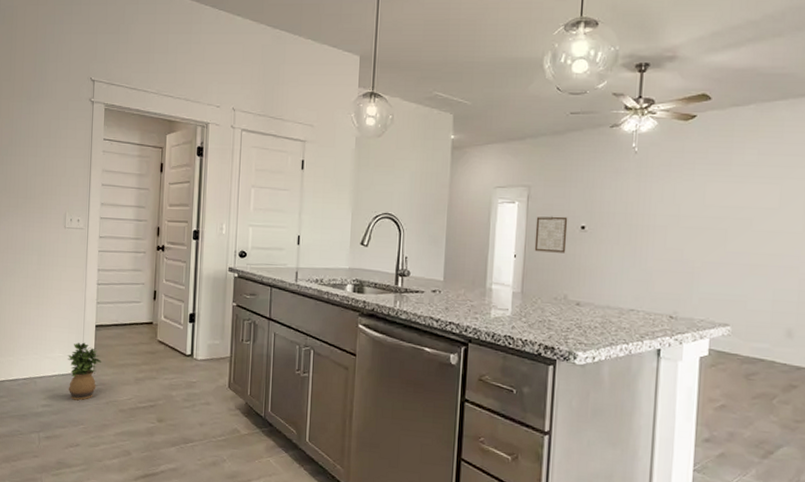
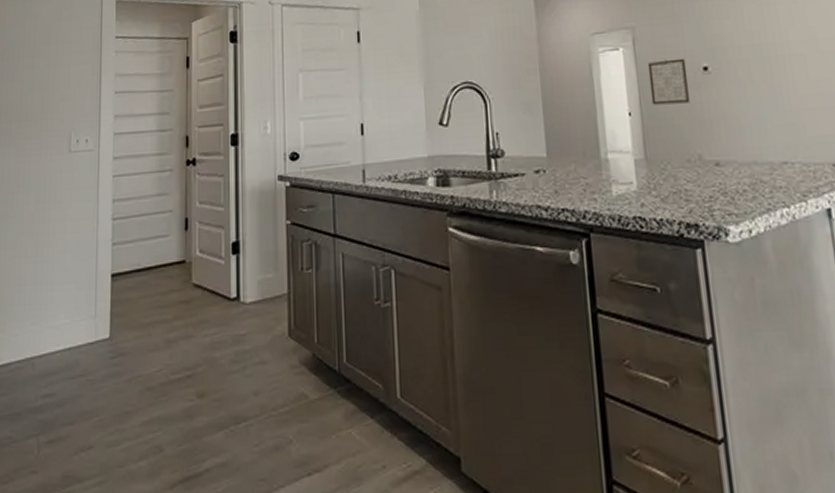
potted plant: present [67,342,101,401] -> none [75,299,120,383]

